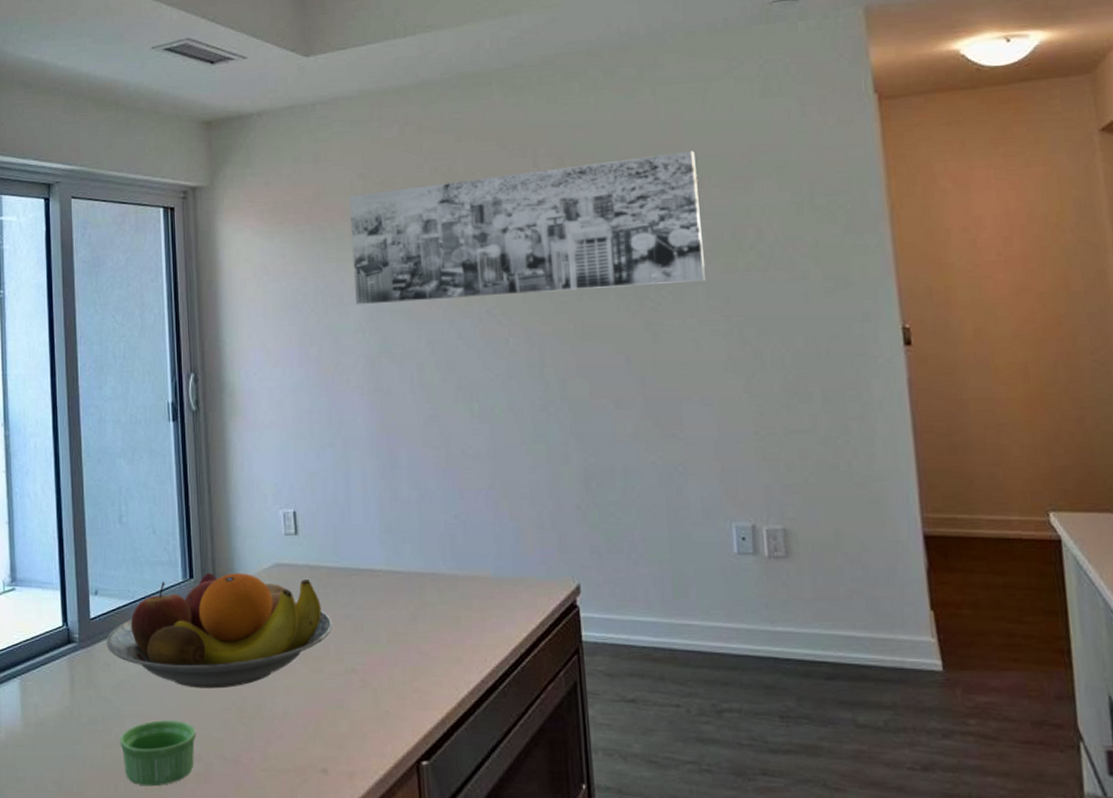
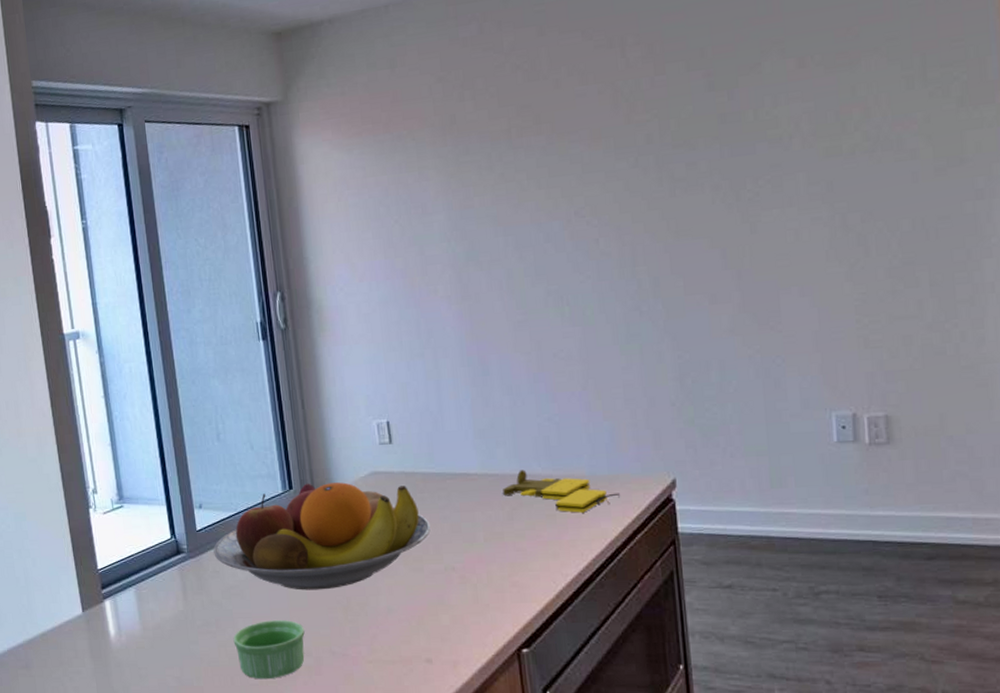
wall art: present [350,150,707,305] -> none [429,27,808,214]
toy figurine: none [407,568,525,616] -> present [503,469,621,513]

